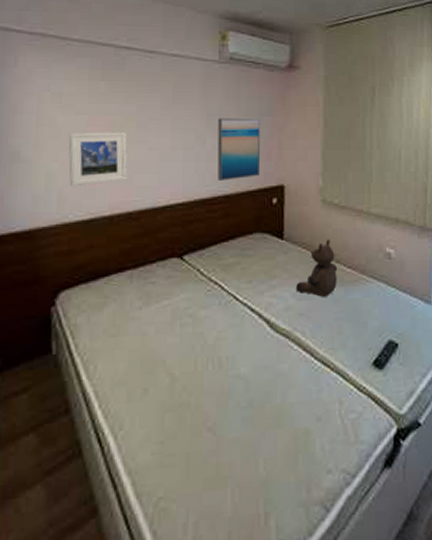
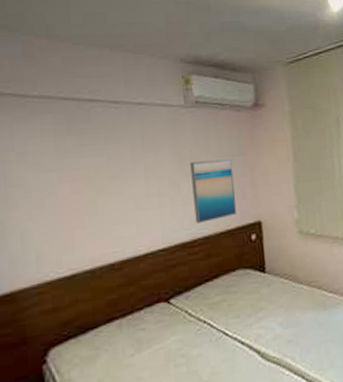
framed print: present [68,132,128,187] -> none [39,185,106,245]
teddy bear: present [296,239,338,297] -> none [282,267,321,323]

